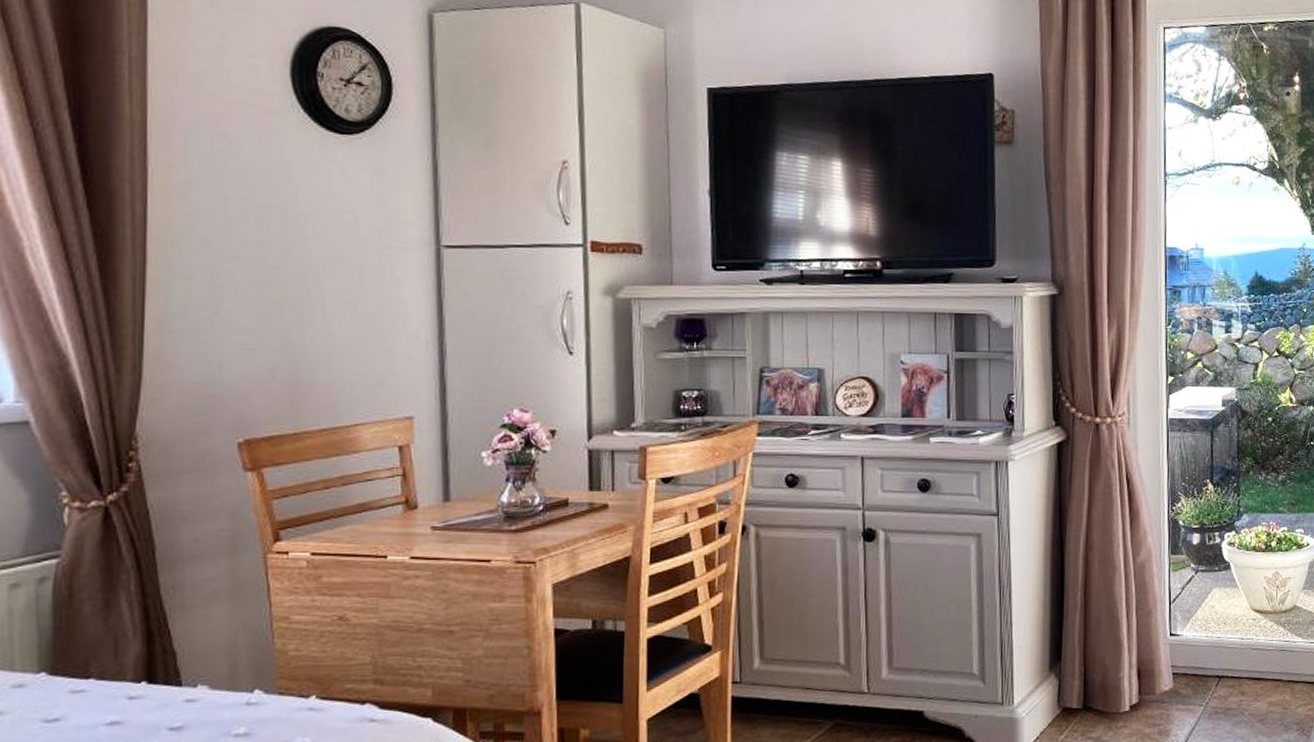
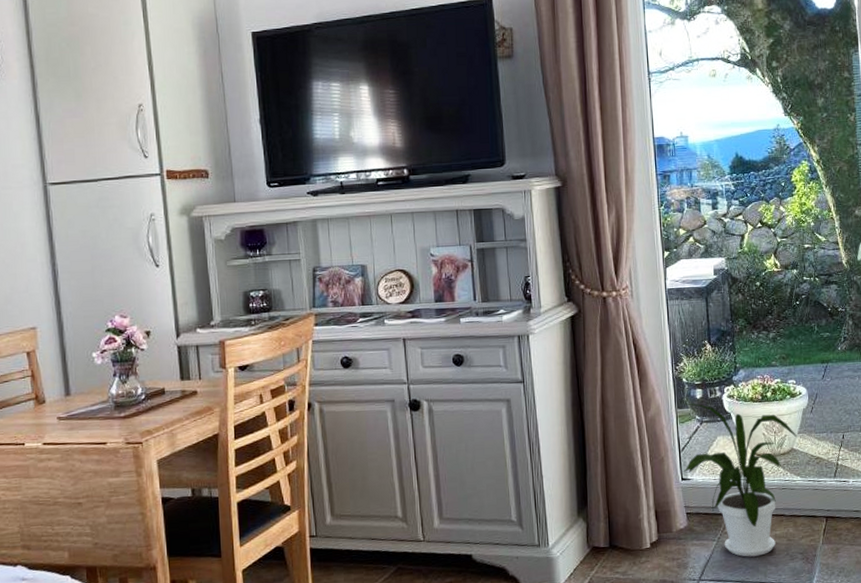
house plant: none [1171,549,1302,726] -> present [682,403,798,557]

